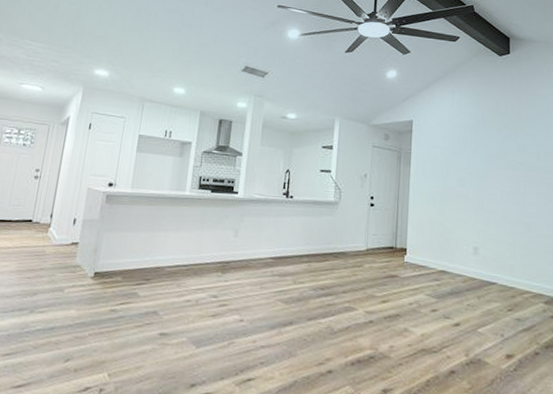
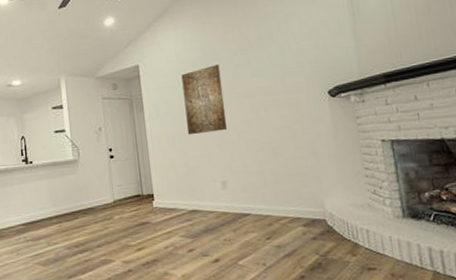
wall art: none [450,133,489,198] -> present [181,64,227,135]

